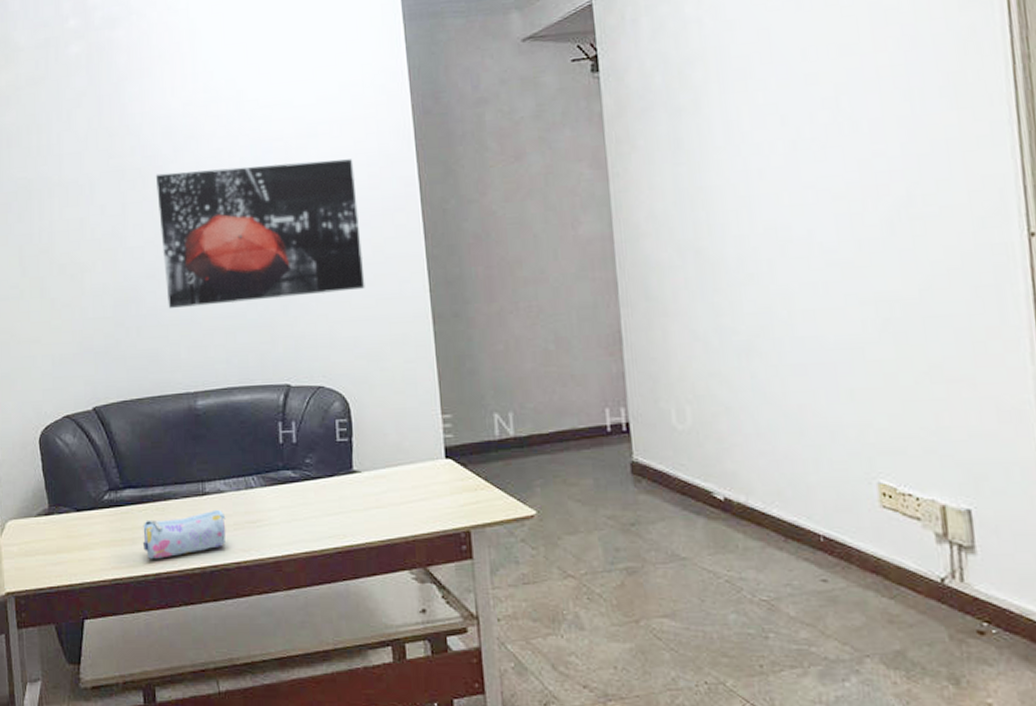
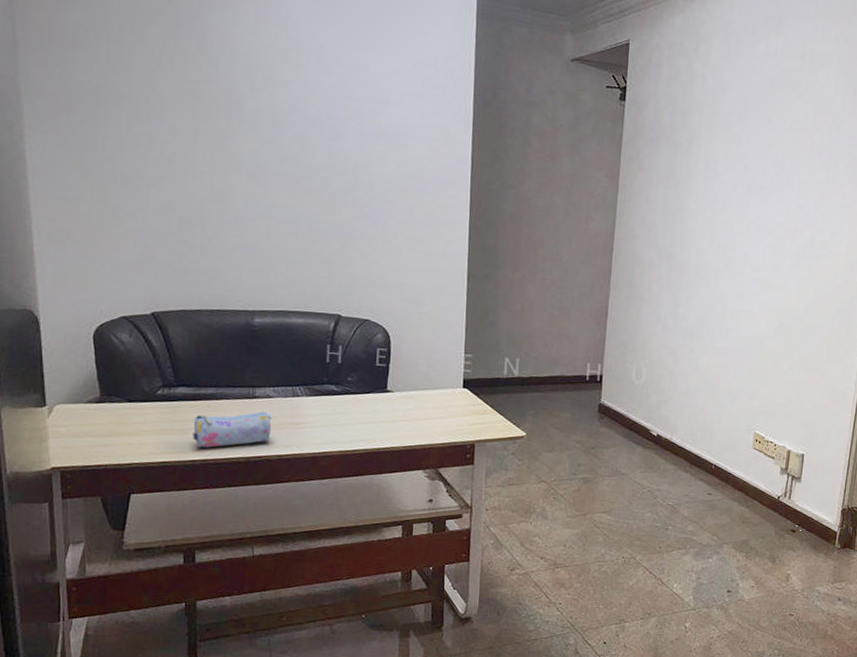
wall art: present [156,159,365,308] -> none [231,107,418,244]

